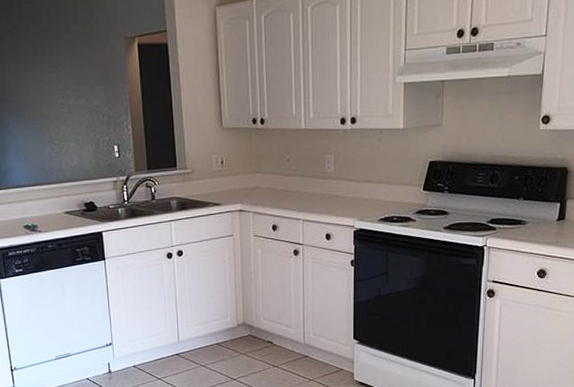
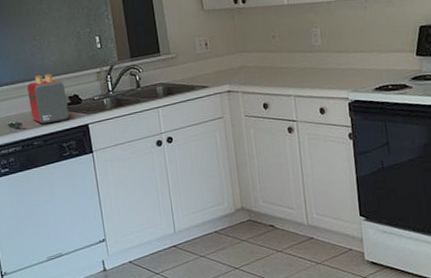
toaster: none [43,178,84,228] -> present [26,73,69,124]

